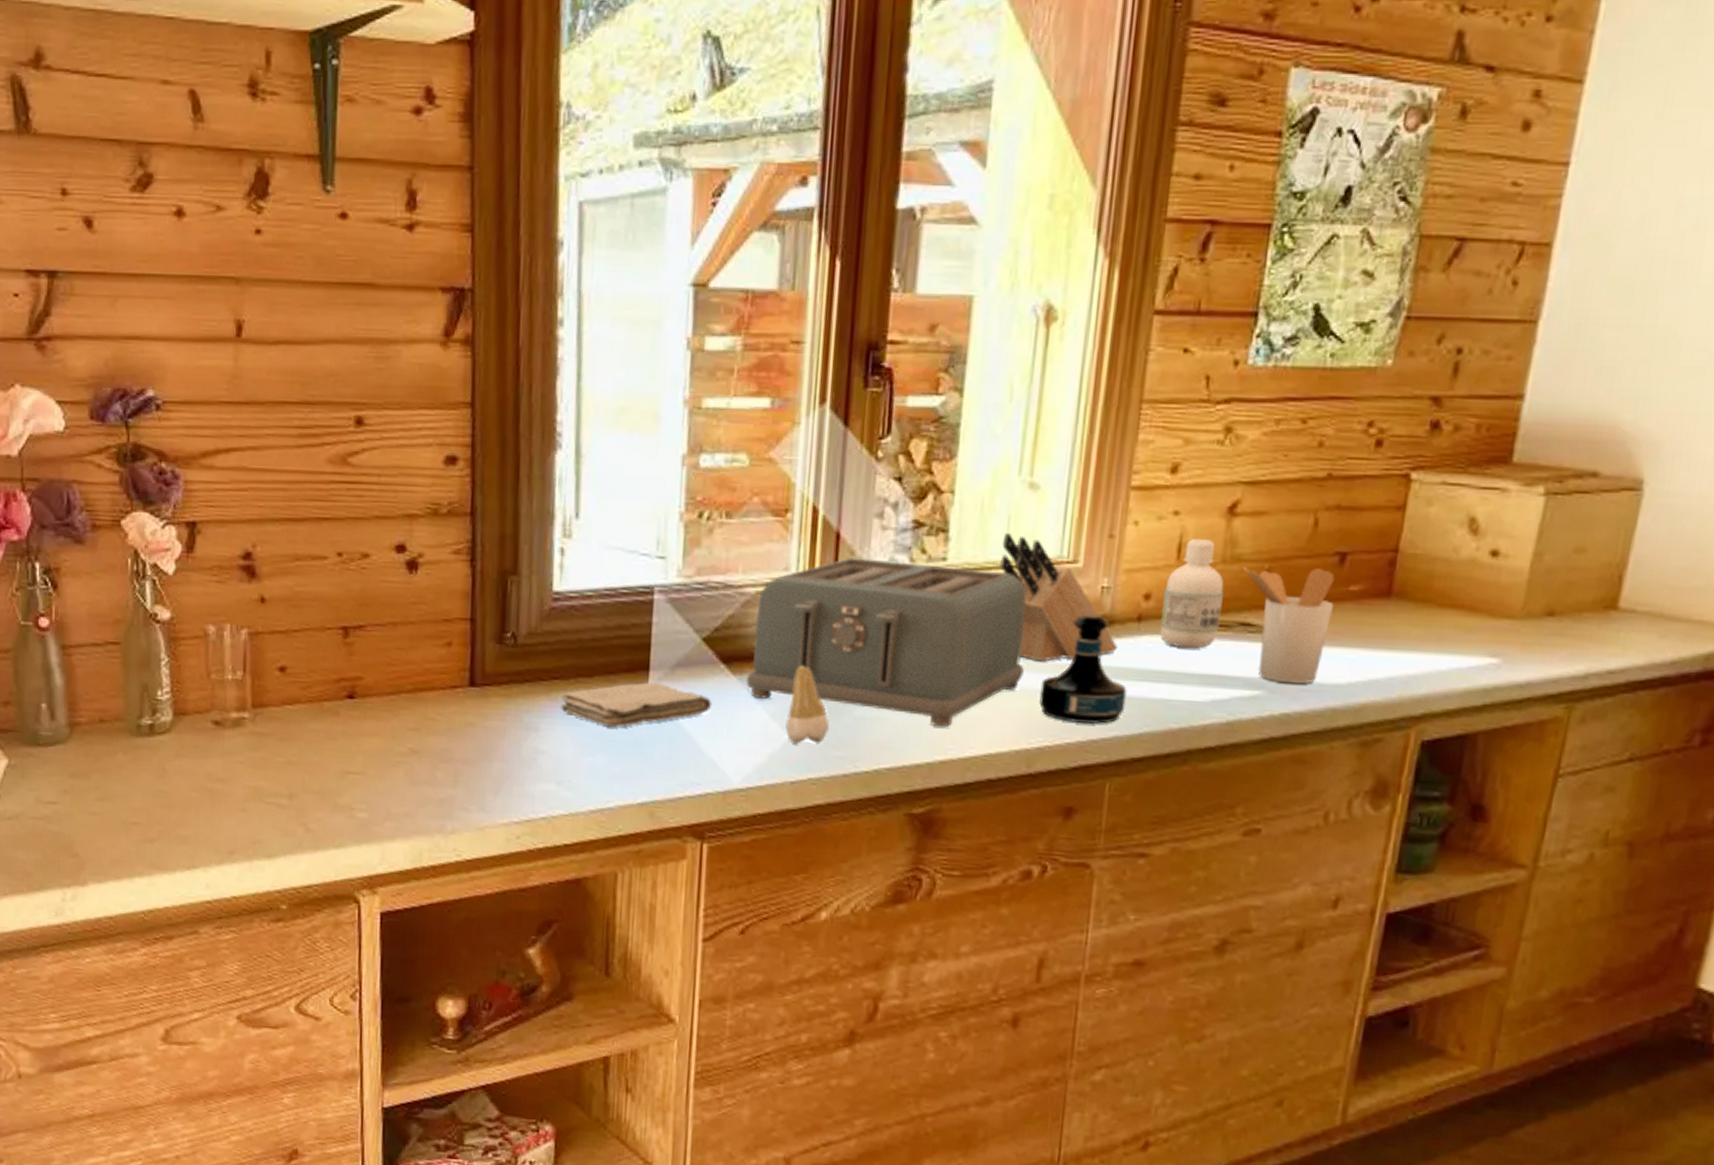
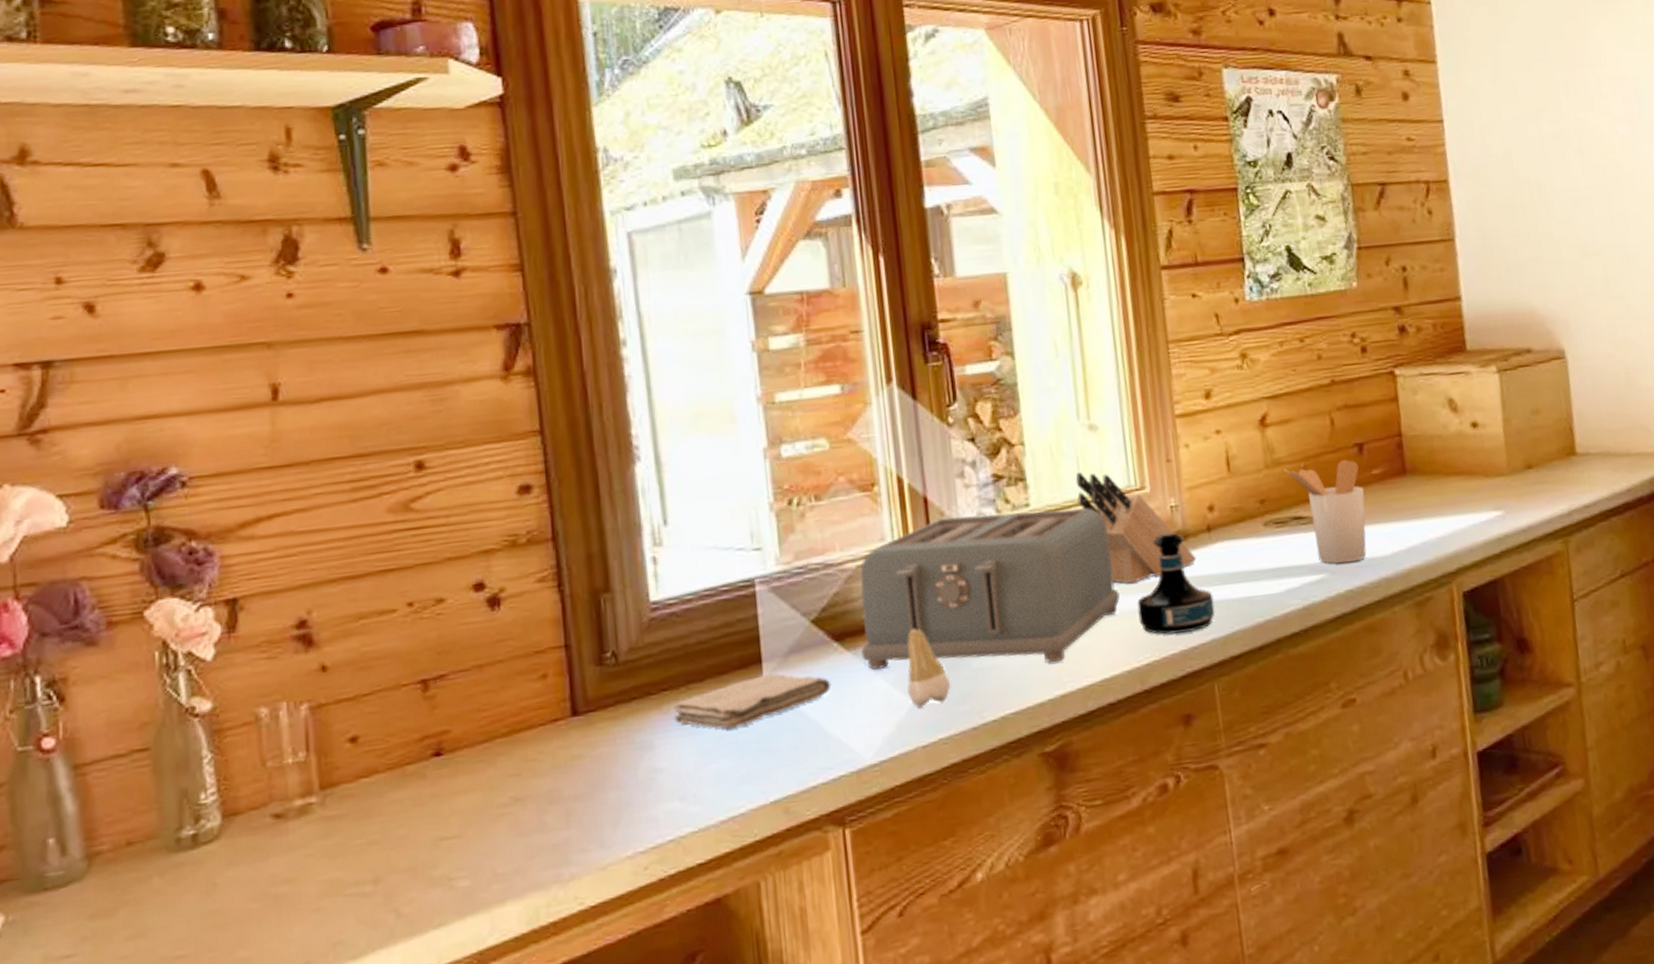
bottle: present [1159,538,1224,649] -> none [1224,449,1277,549]

